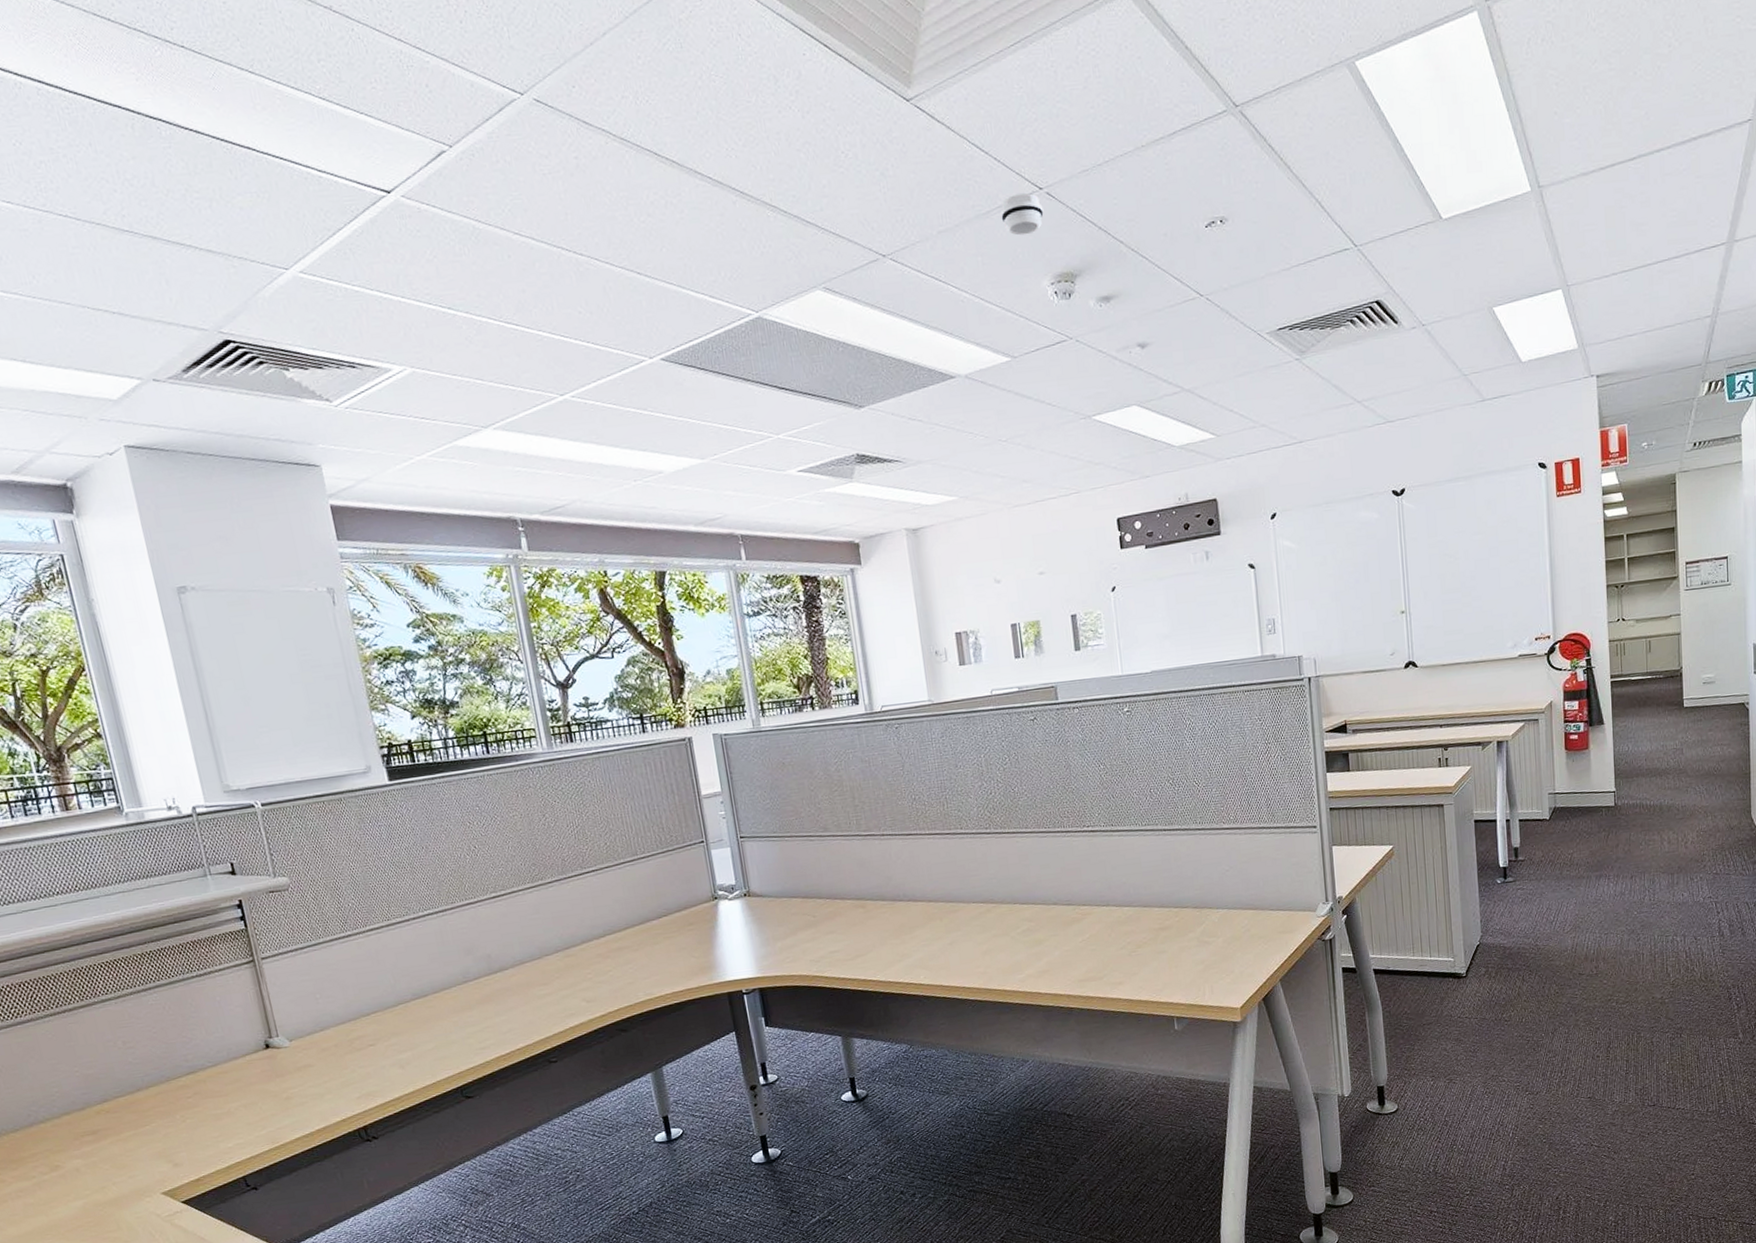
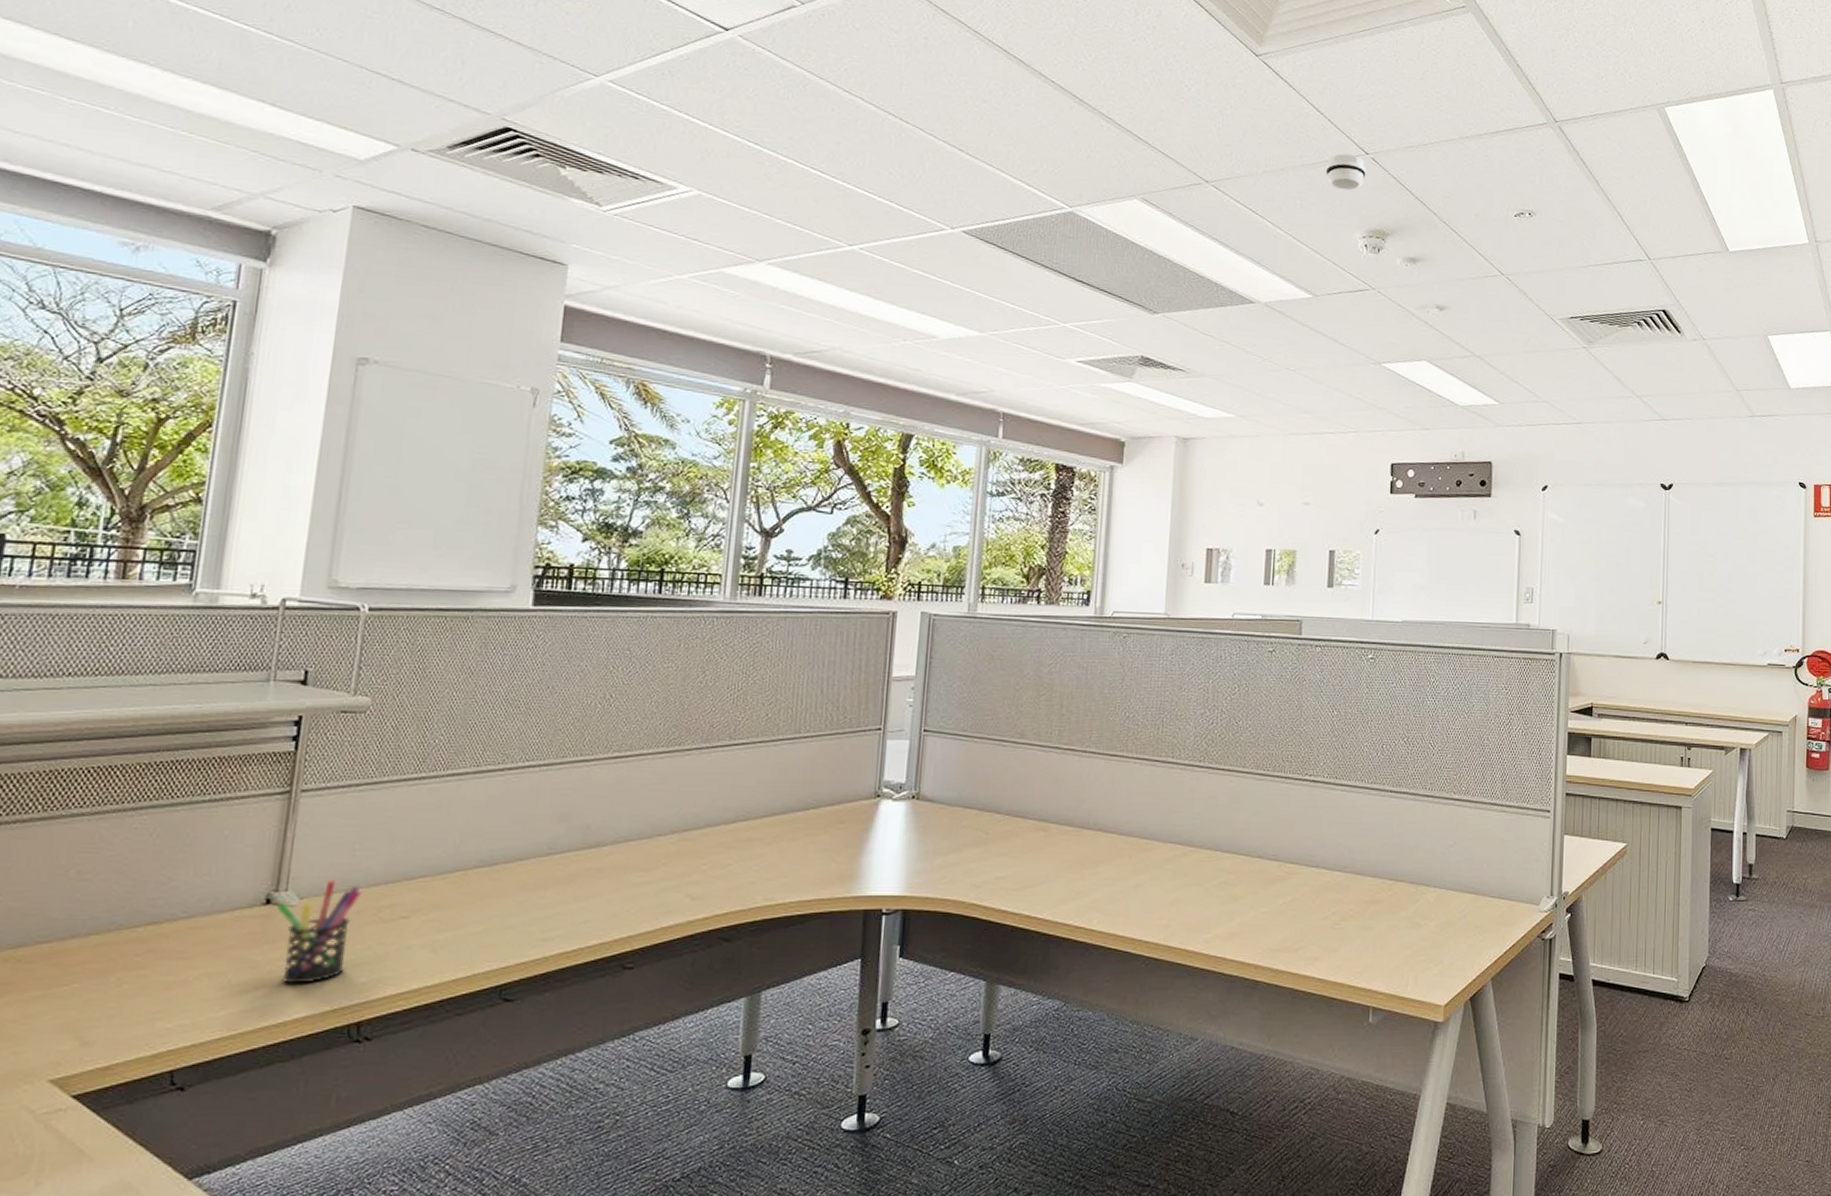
pen holder: none [274,1024,341,1105] -> present [276,881,362,984]

